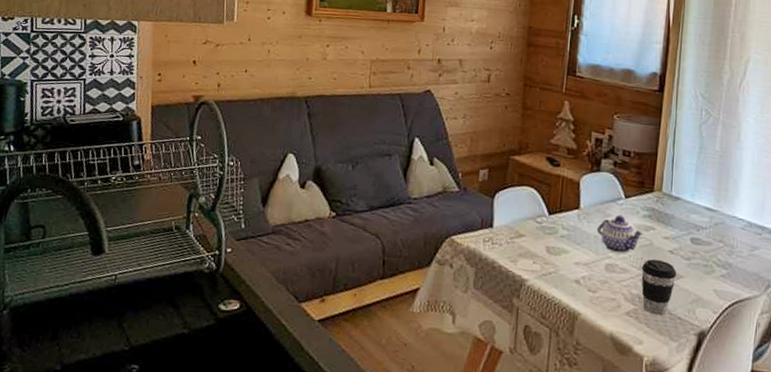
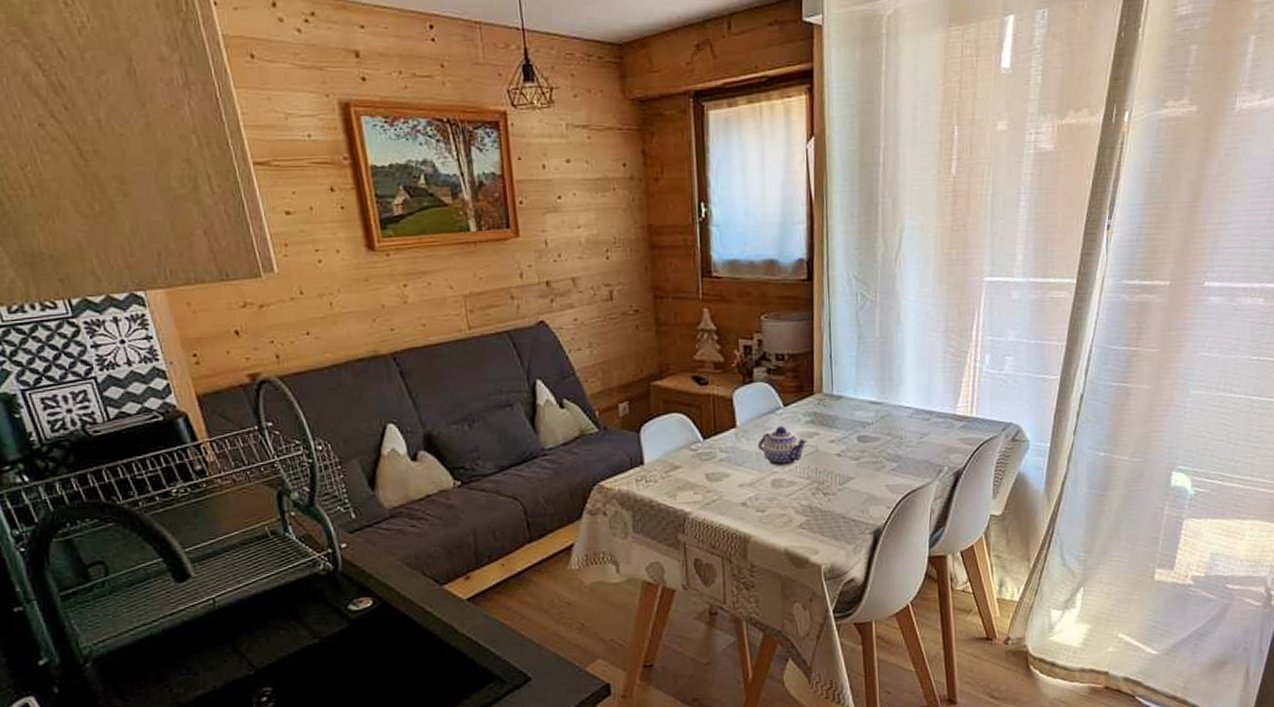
coffee cup: present [641,259,676,316] -> none [810,465,846,522]

